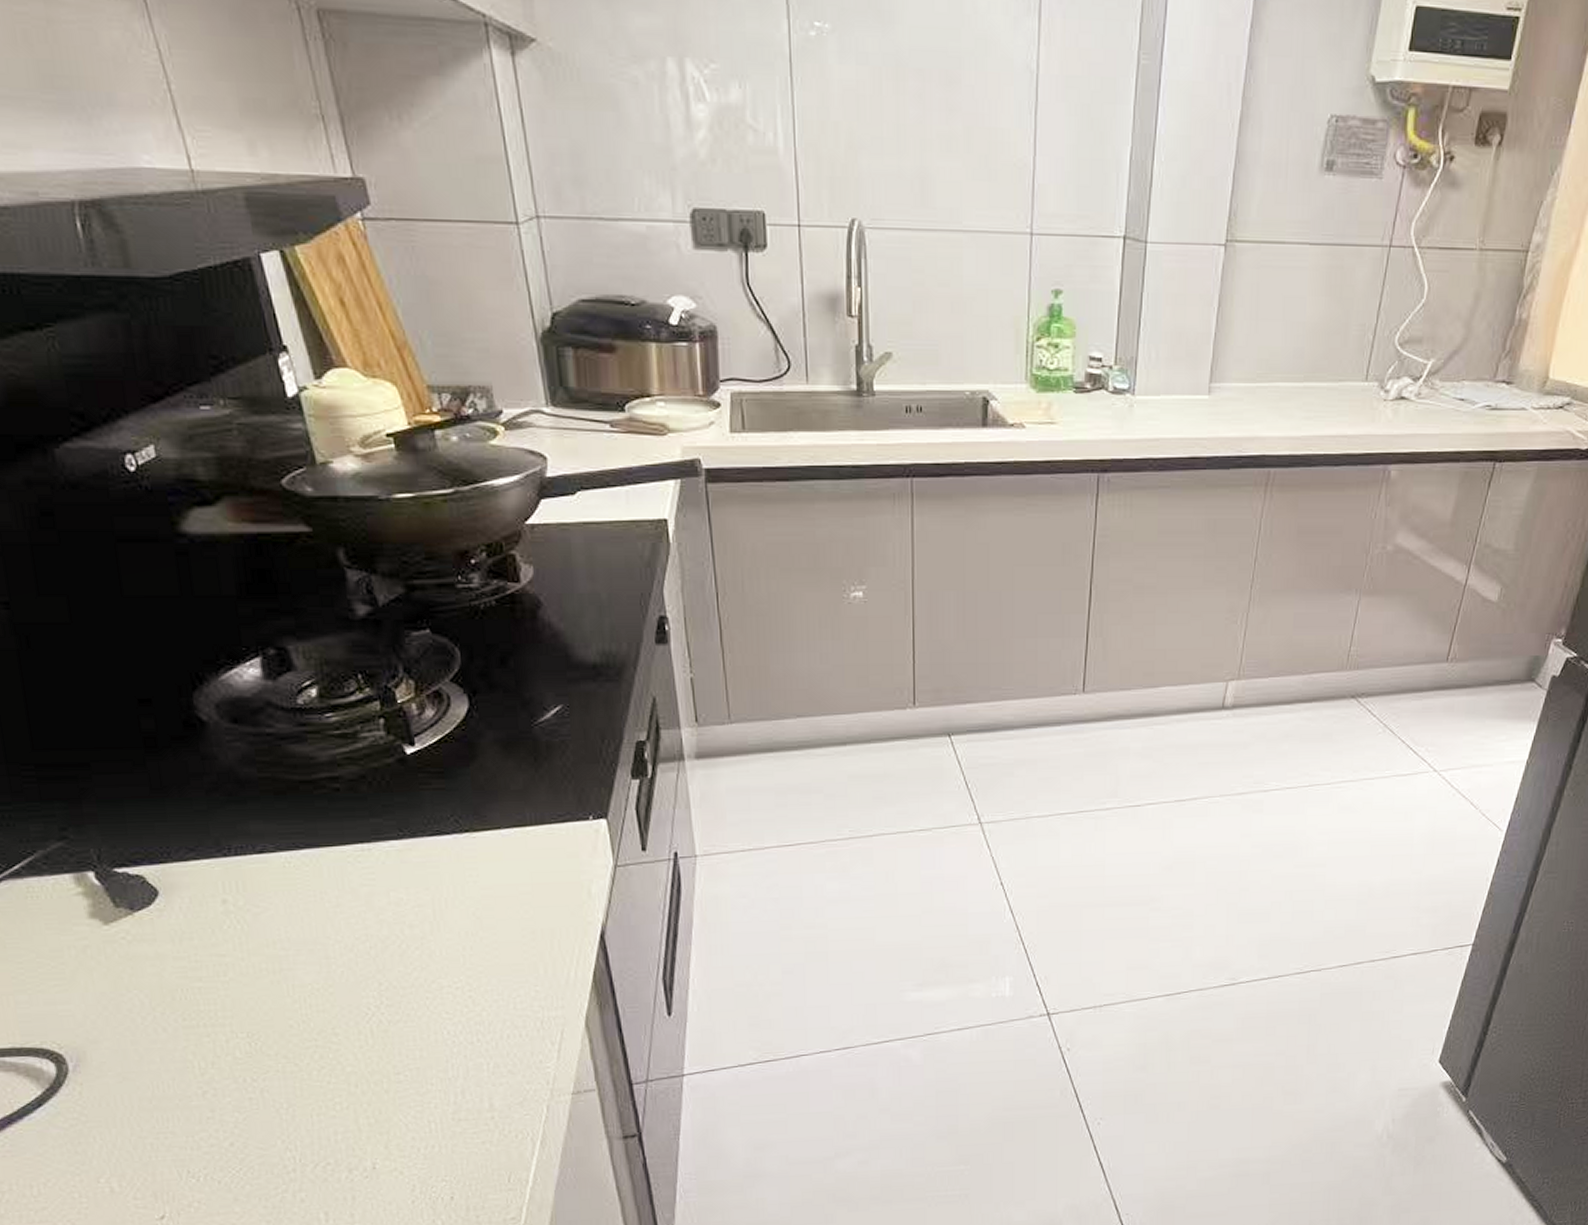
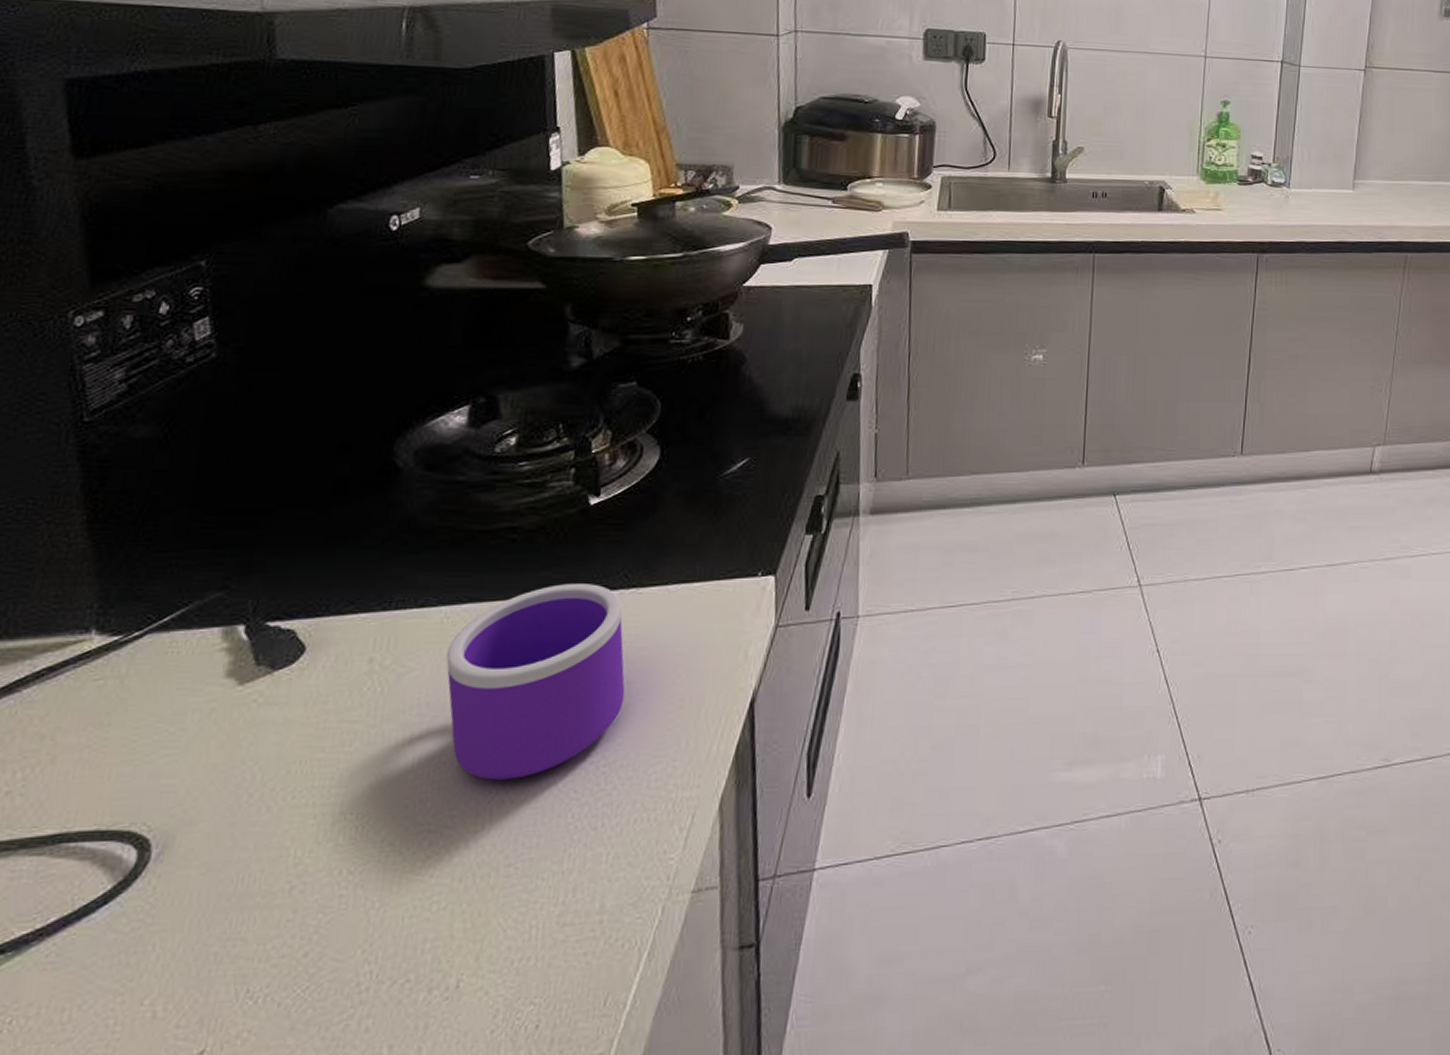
mug: none [296,829,478,1004] -> present [446,584,625,780]

